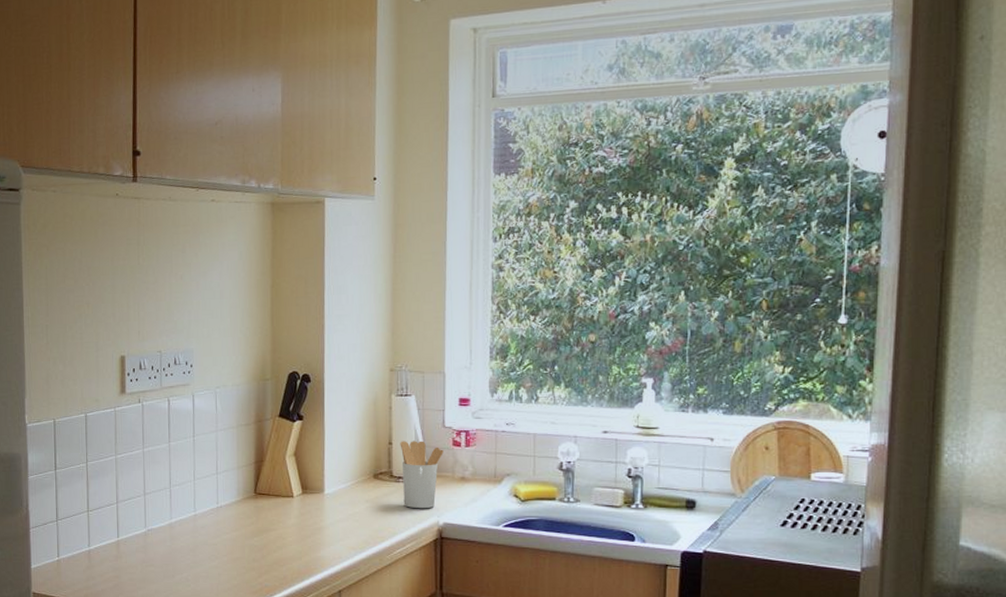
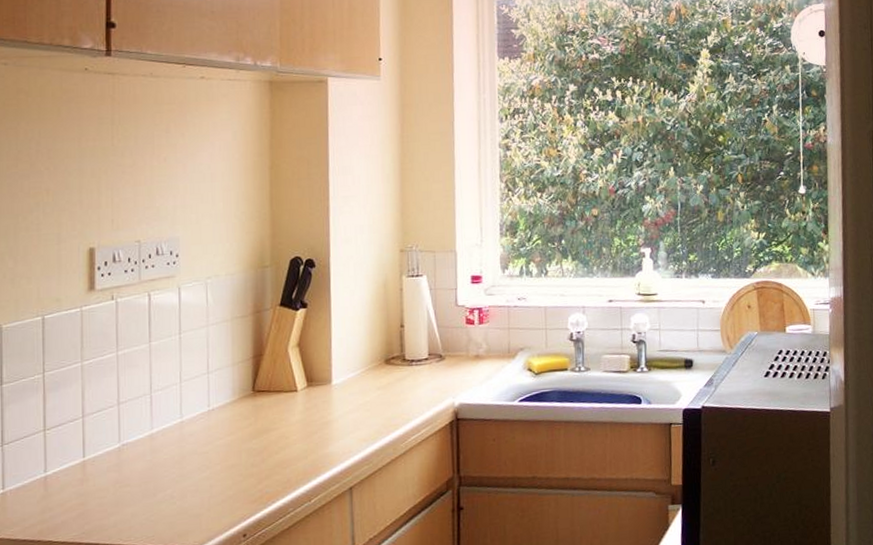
utensil holder: present [400,441,444,509] -> none [412,321,457,392]

